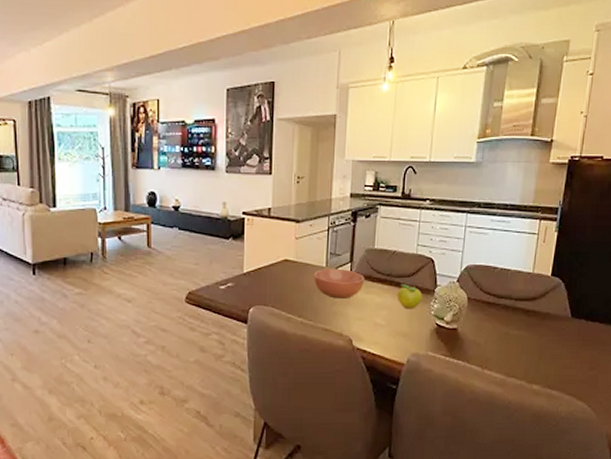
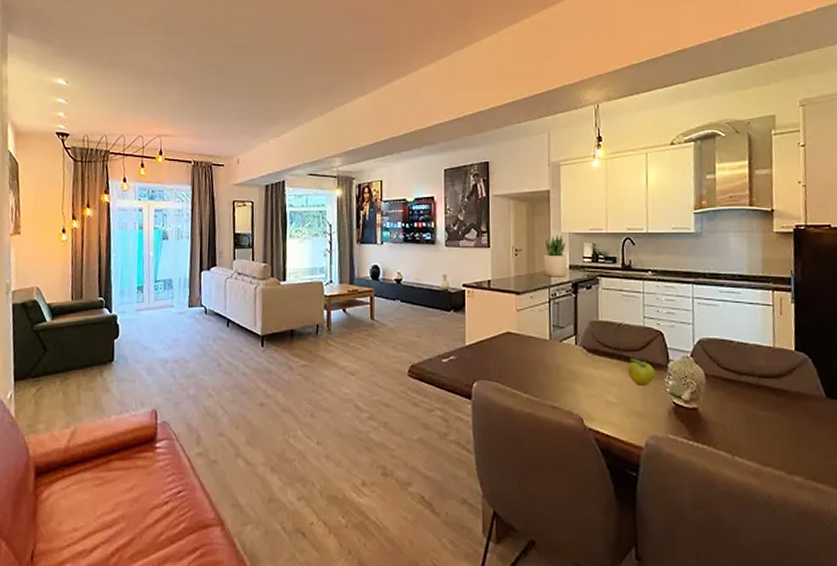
bowl: present [314,269,365,299] -> none [538,342,591,374]
planter: none [325,161,349,206] -> present [543,234,567,277]

